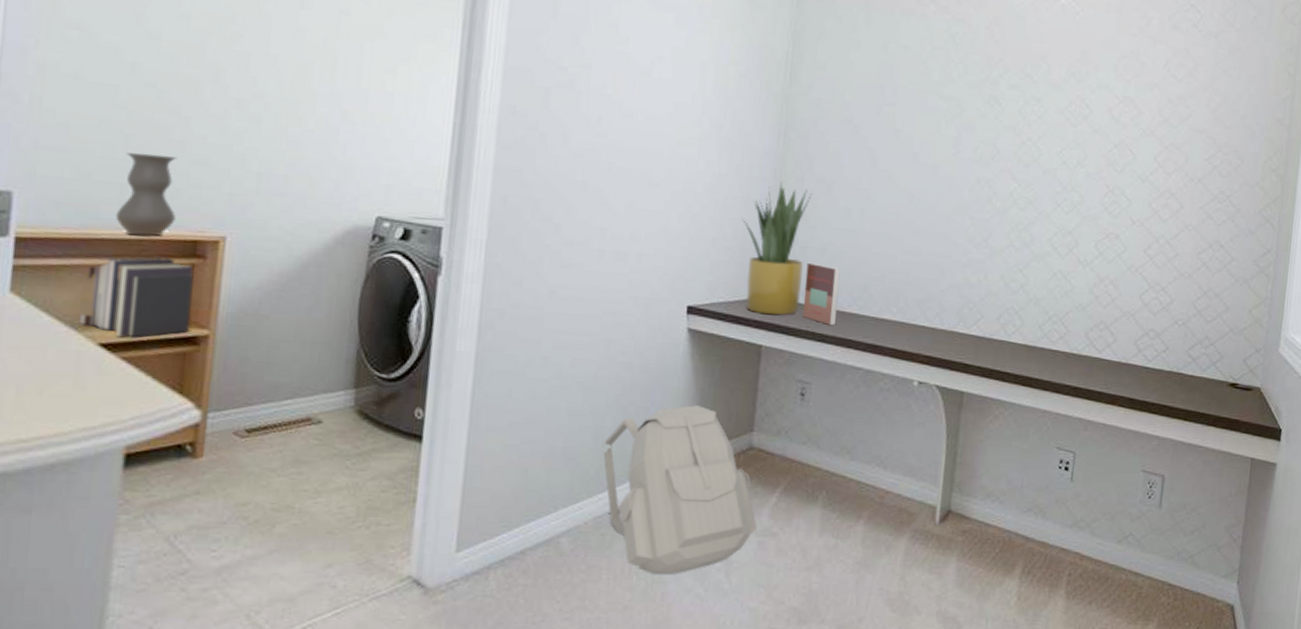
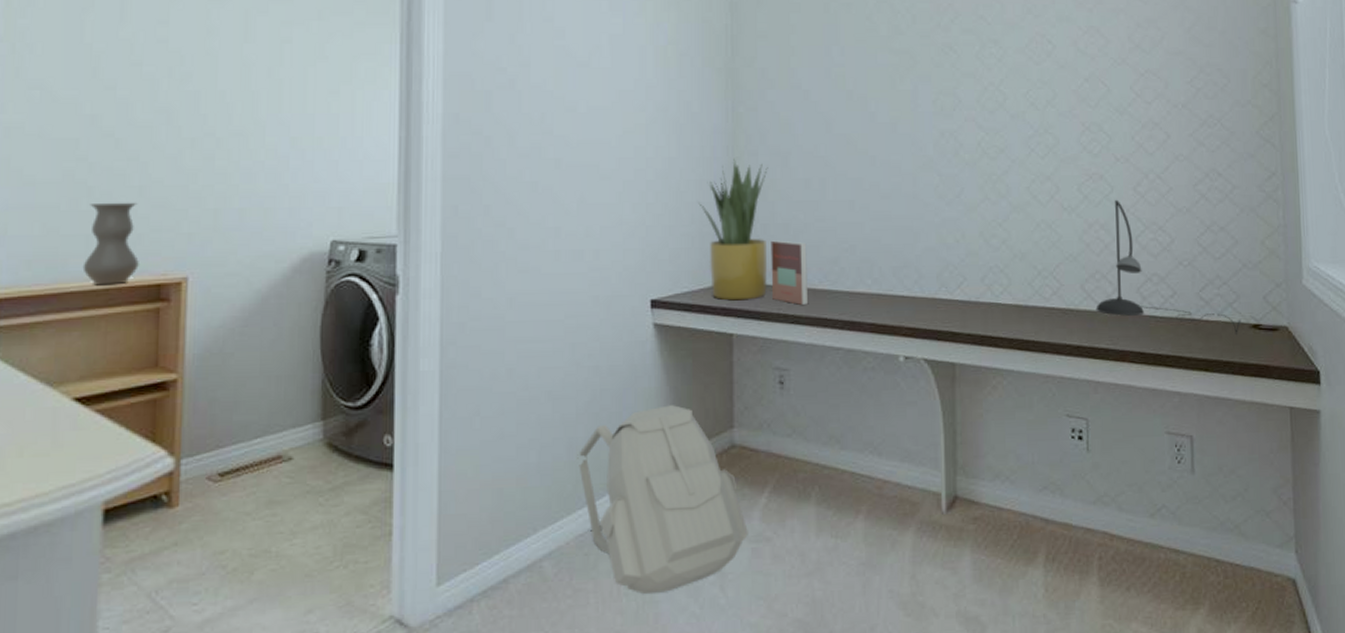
books: present [79,255,194,338] -> none [53,303,160,390]
desk lamp: none [1095,258,1222,392] -> present [1095,199,1242,336]

